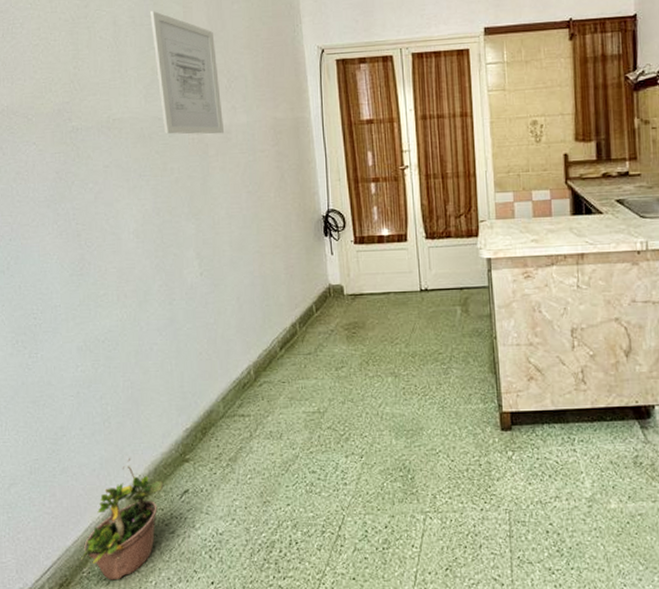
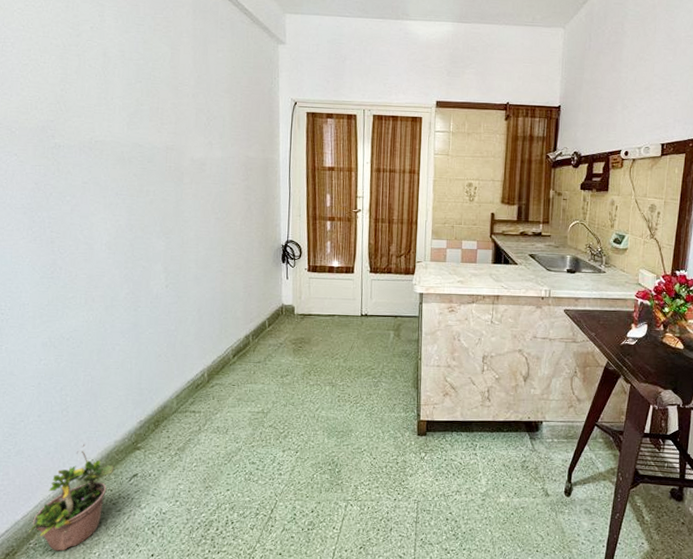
wall art: present [150,10,224,135] -> none [139,47,200,165]

